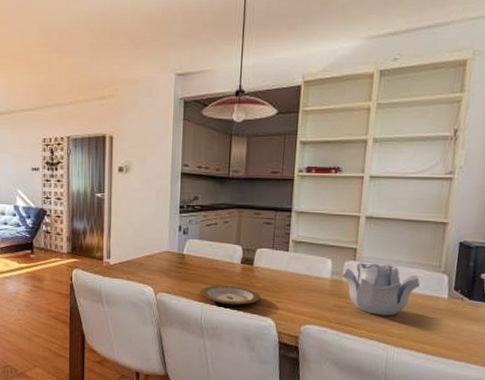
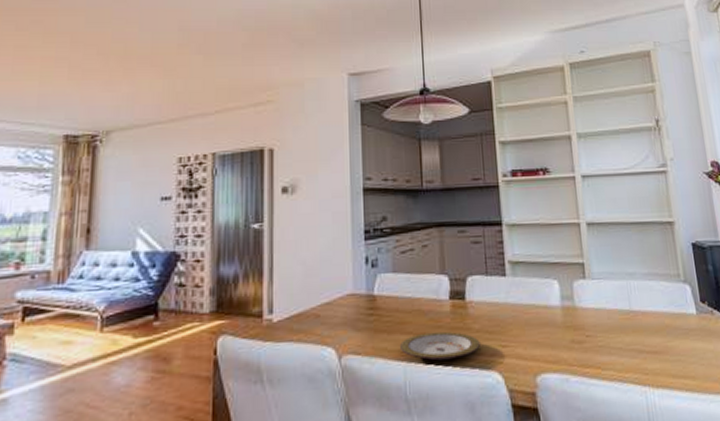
decorative bowl: present [342,262,420,316] -> none [573,279,663,348]

